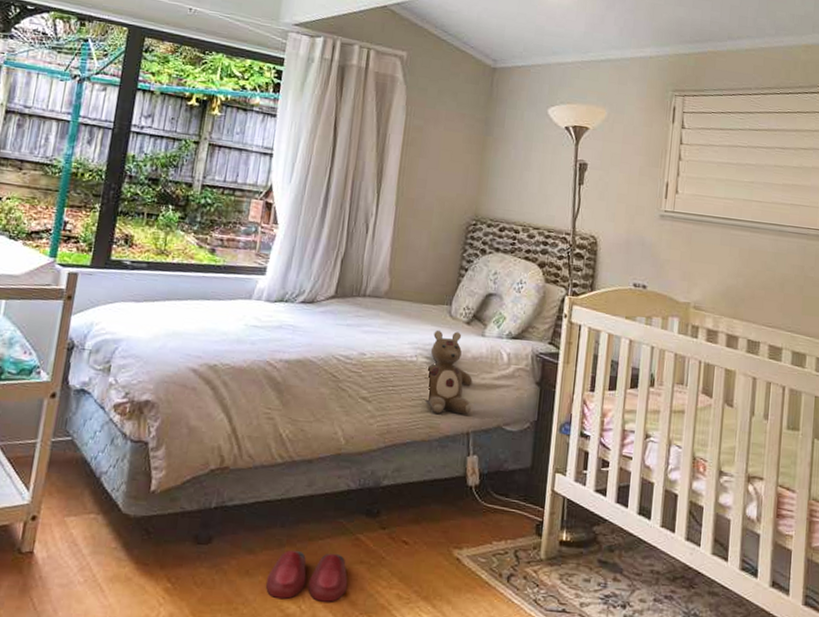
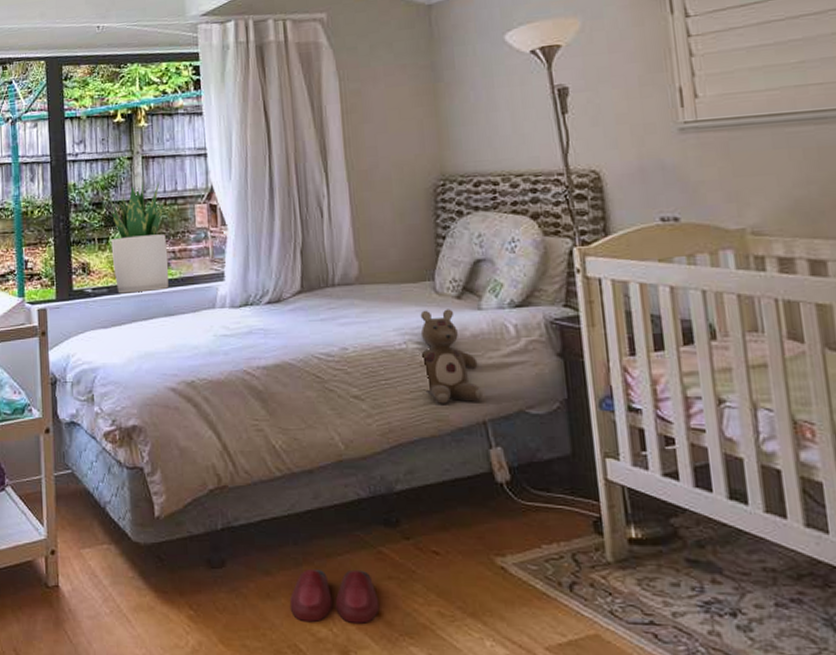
planter: none [157,167,222,275] -> present [109,181,169,294]

